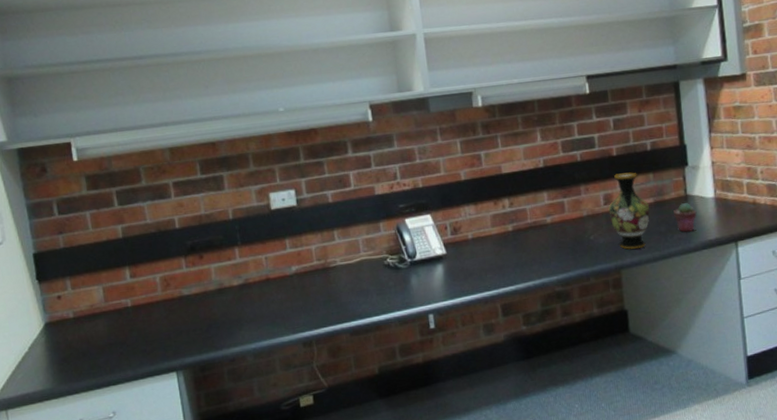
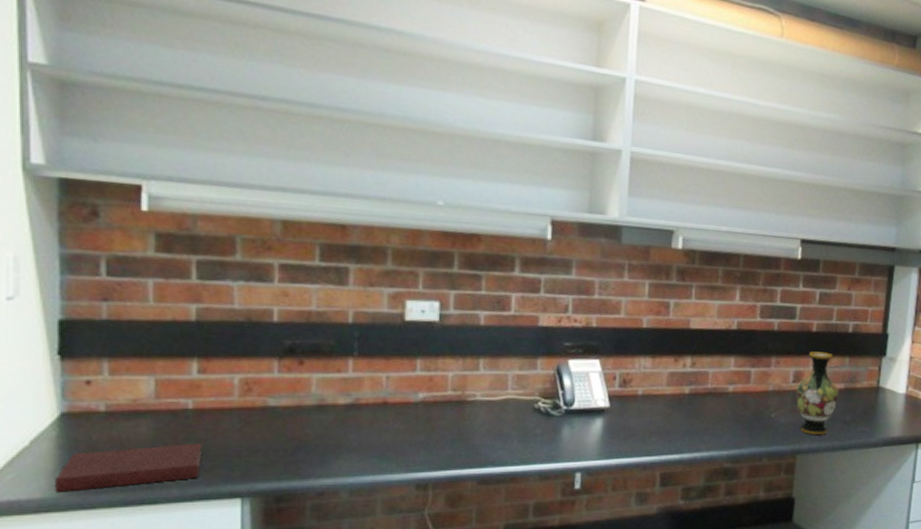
notebook: none [49,332,145,385] -> present [55,443,203,493]
potted succulent: present [673,203,697,232] -> none [861,395,885,425]

